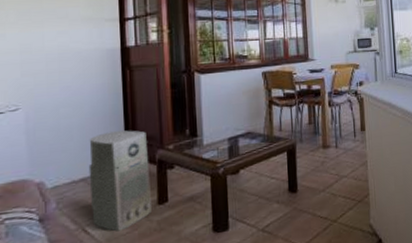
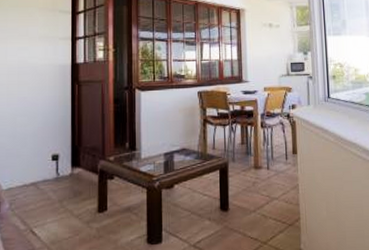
air purifier: present [88,130,151,232] -> none [38,140,92,235]

